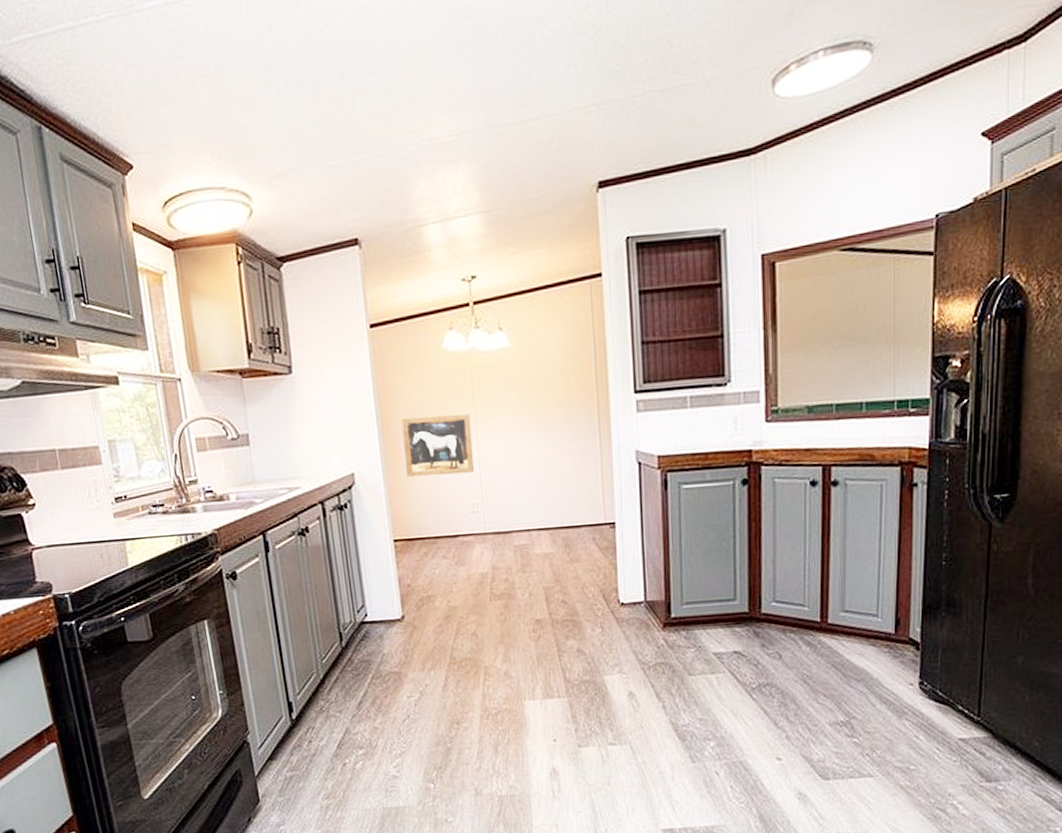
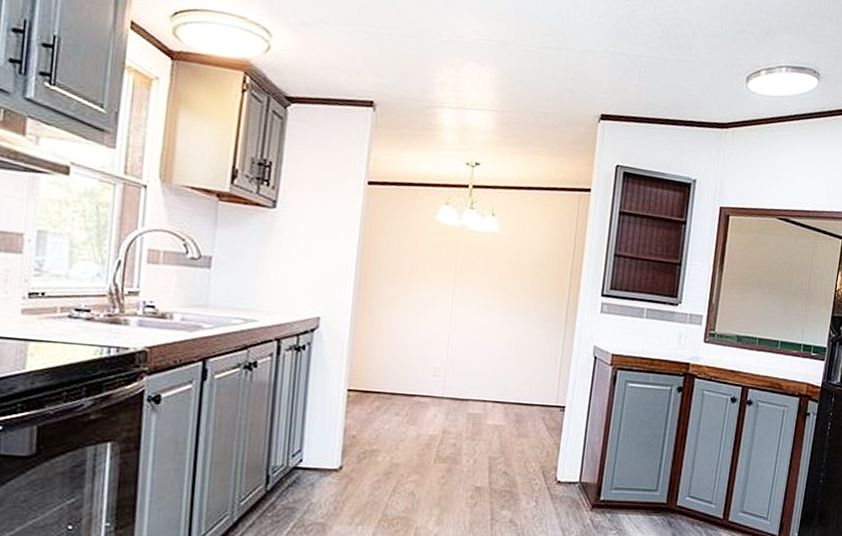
wall art: present [401,414,475,477] -> none [375,274,450,339]

